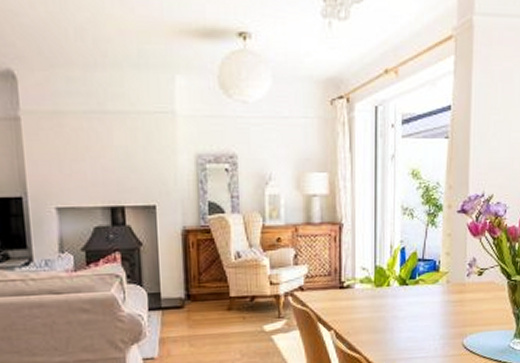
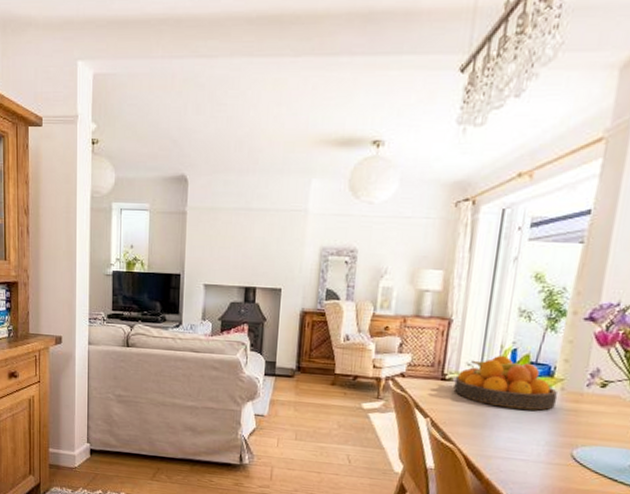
fruit bowl: none [353,256,445,308] -> present [453,356,558,410]

